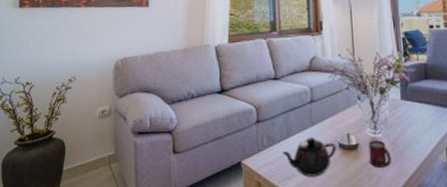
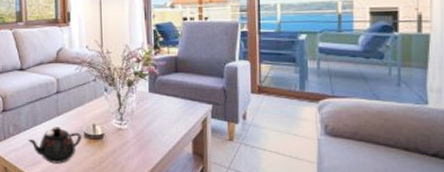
cup: present [368,140,391,168] -> none [114,131,136,157]

